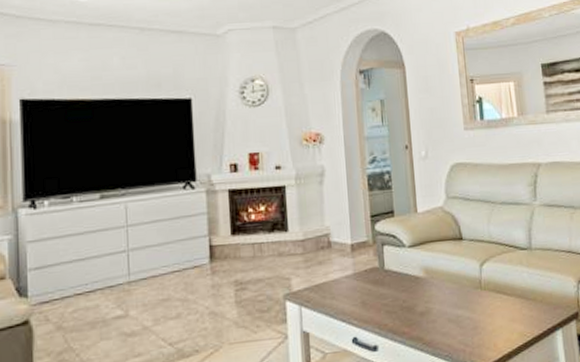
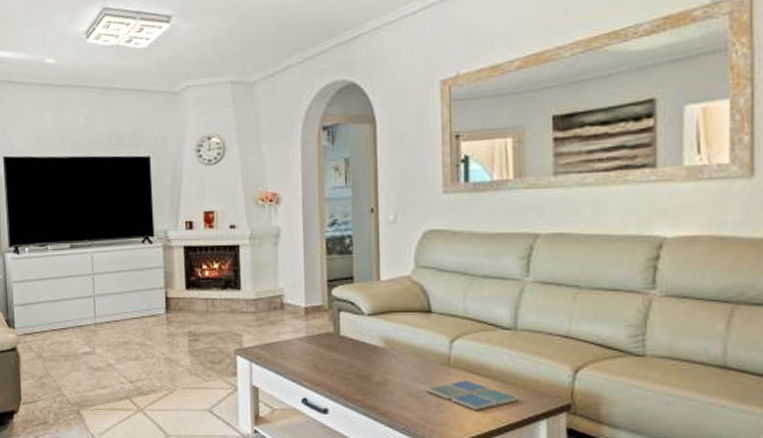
drink coaster: none [462,300,540,328] -> present [425,380,520,410]

